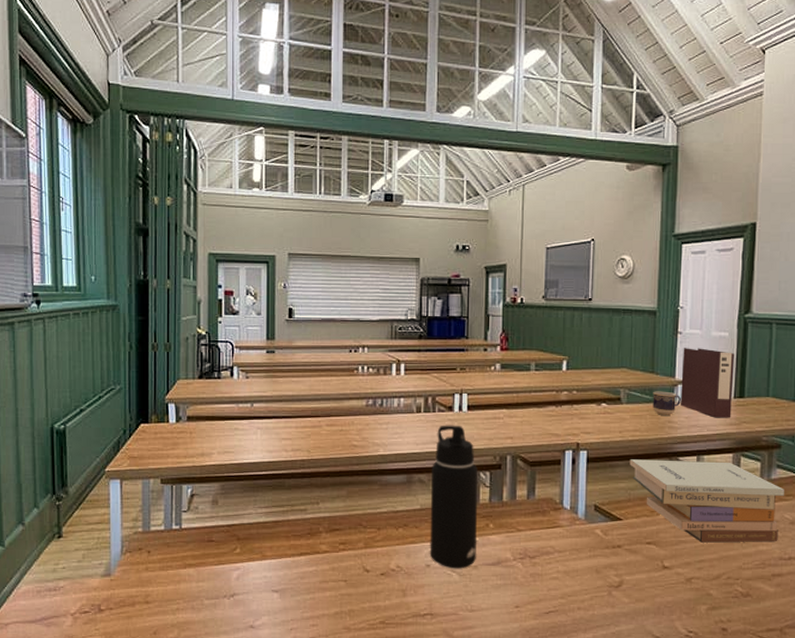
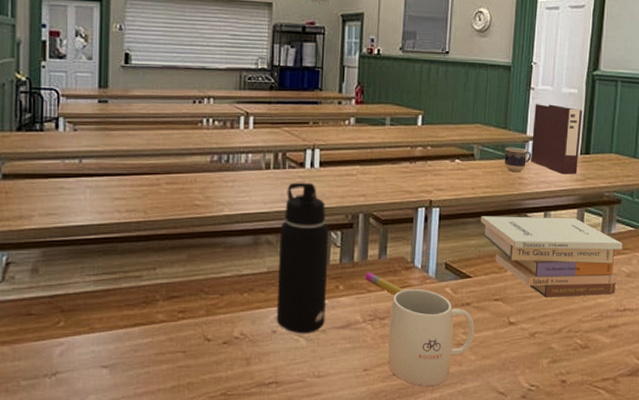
pencil: none [514,511,553,536] -> present [365,272,404,296]
mug: none [538,529,627,626] -> present [388,288,475,387]

